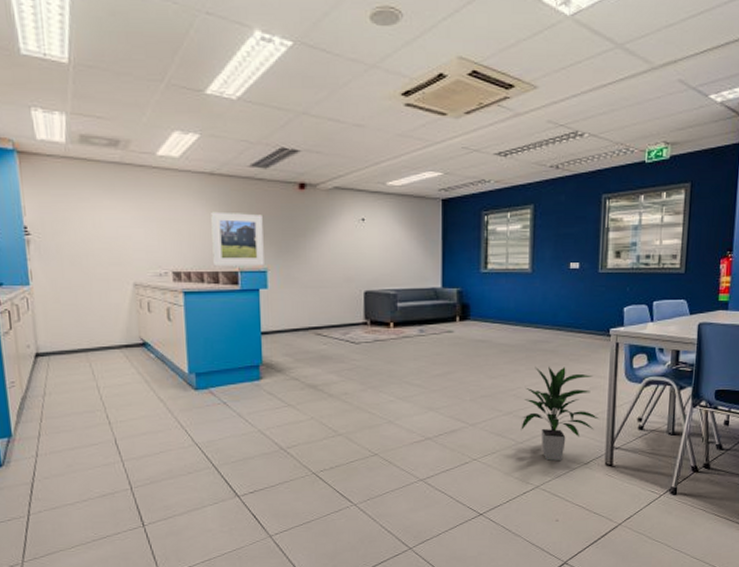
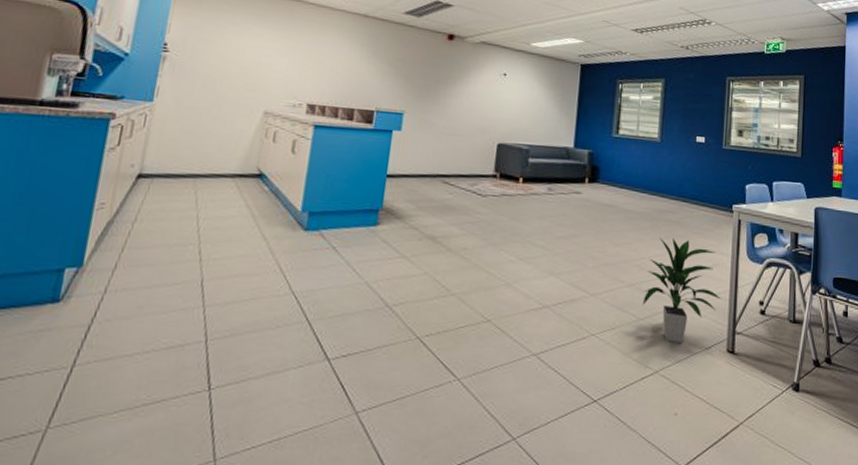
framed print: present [211,211,264,267] -> none [351,50,408,108]

